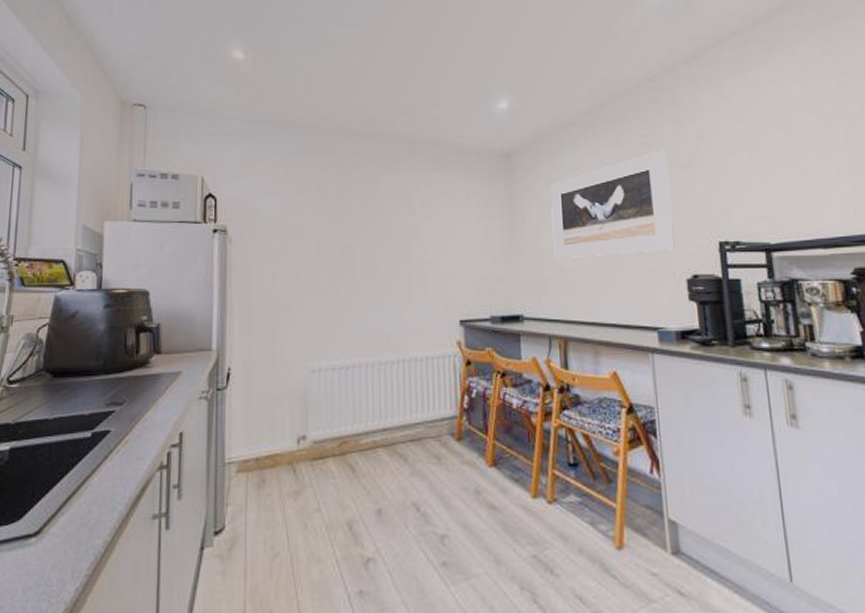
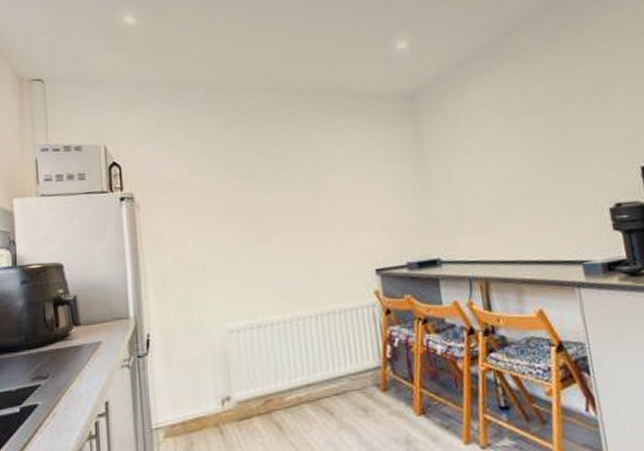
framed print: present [550,150,675,259] -> none [458,76,595,199]

